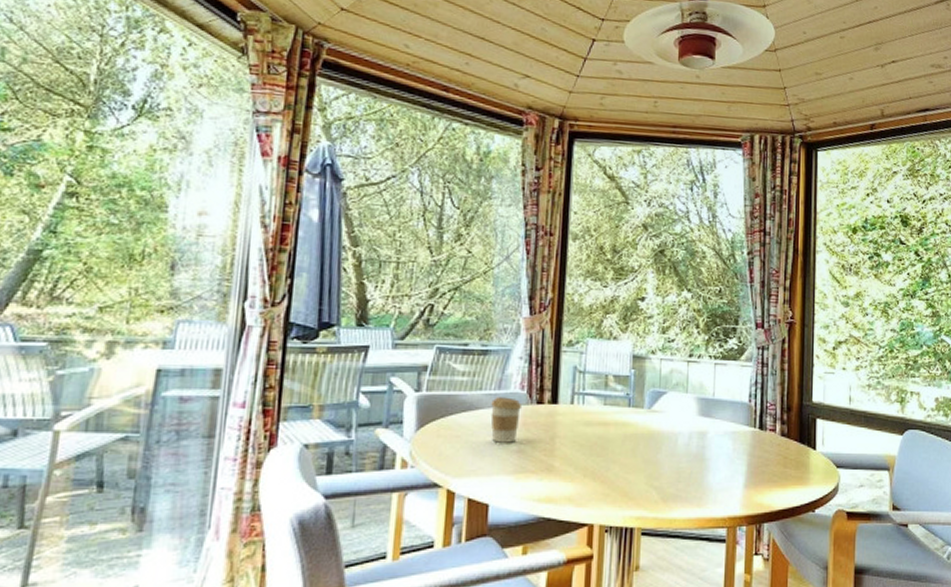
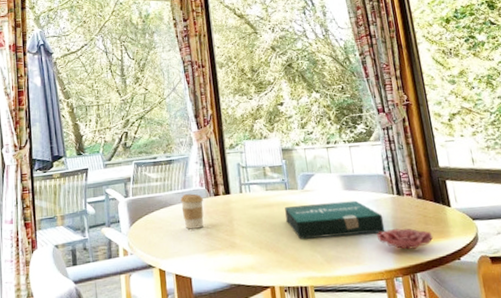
pizza box: none [623,427,738,472] -> present [285,200,385,240]
flower: none [726,469,790,495] -> present [376,228,433,250]

